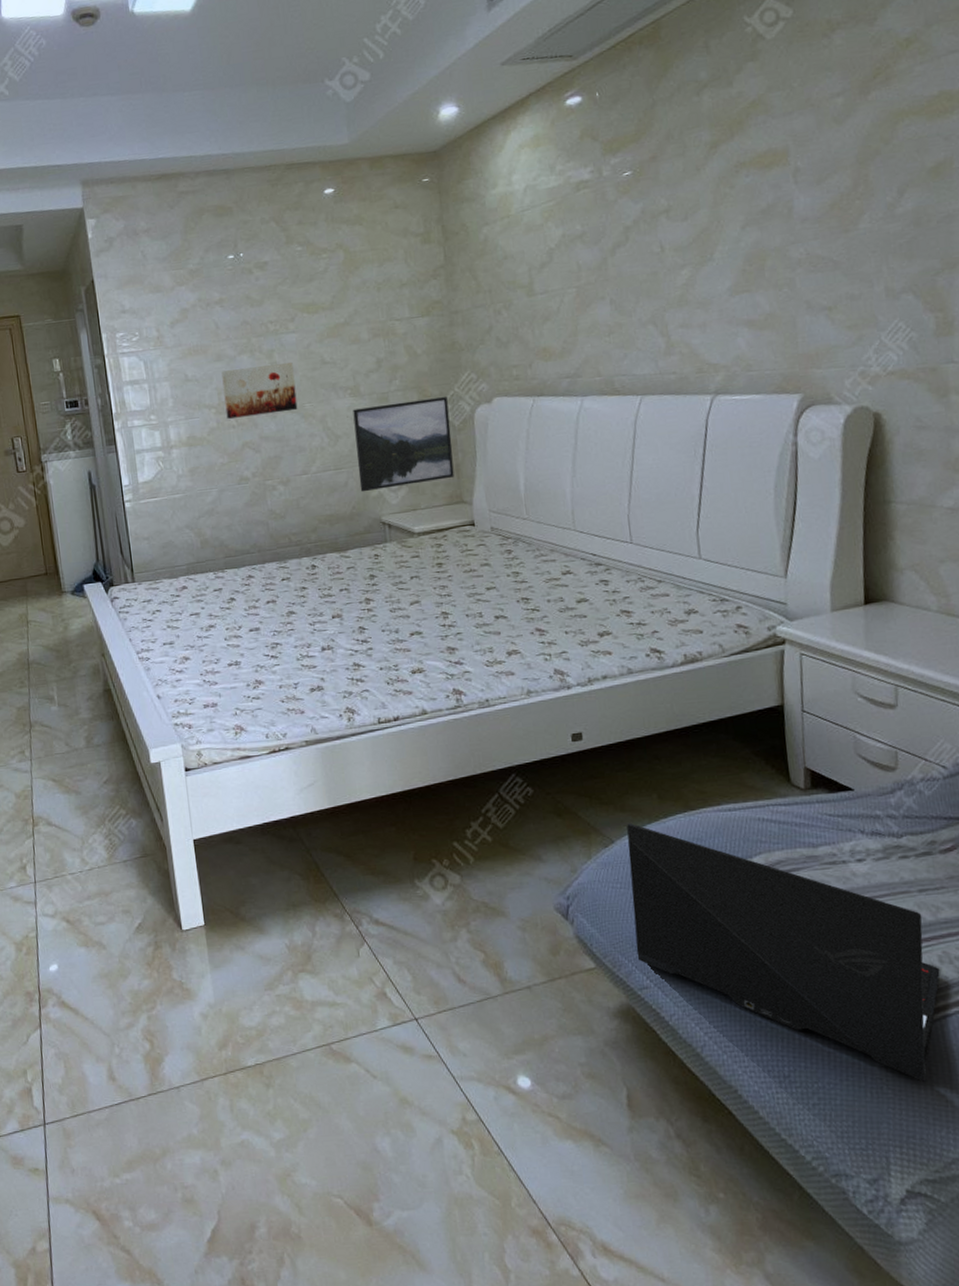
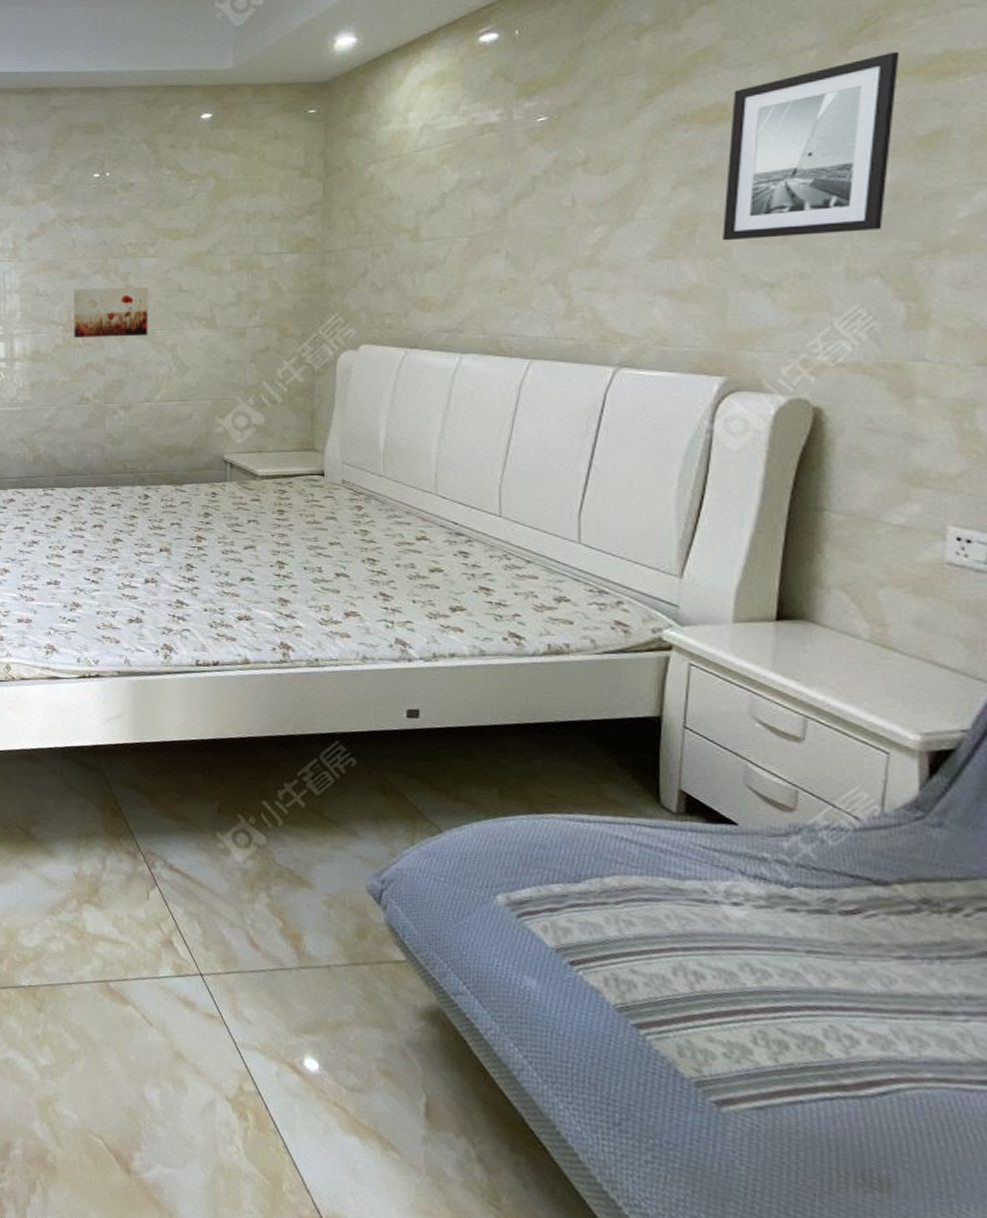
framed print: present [352,397,455,492] -> none [204,339,309,427]
laptop: present [627,823,940,1082] -> none [455,815,823,1167]
wall art: none [781,94,910,273] -> present [723,51,900,241]

